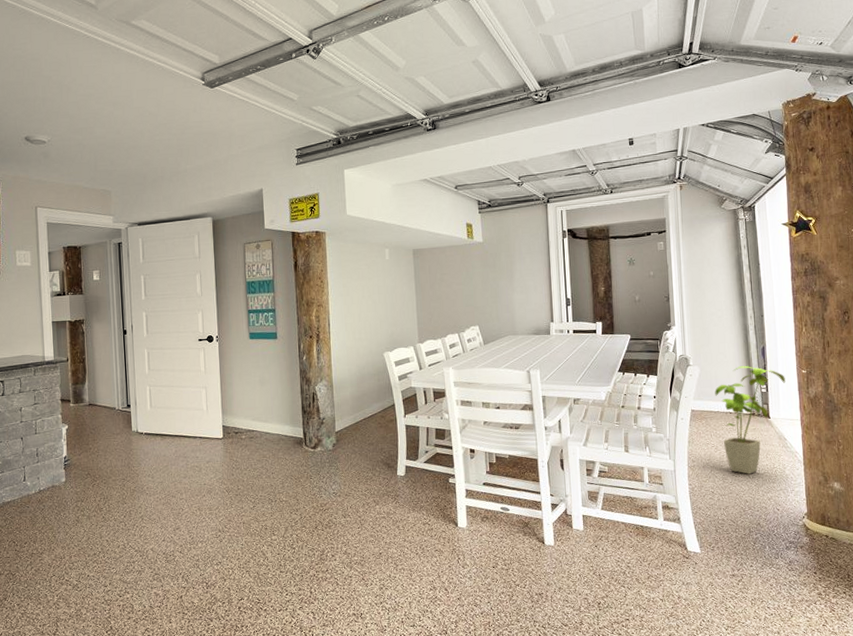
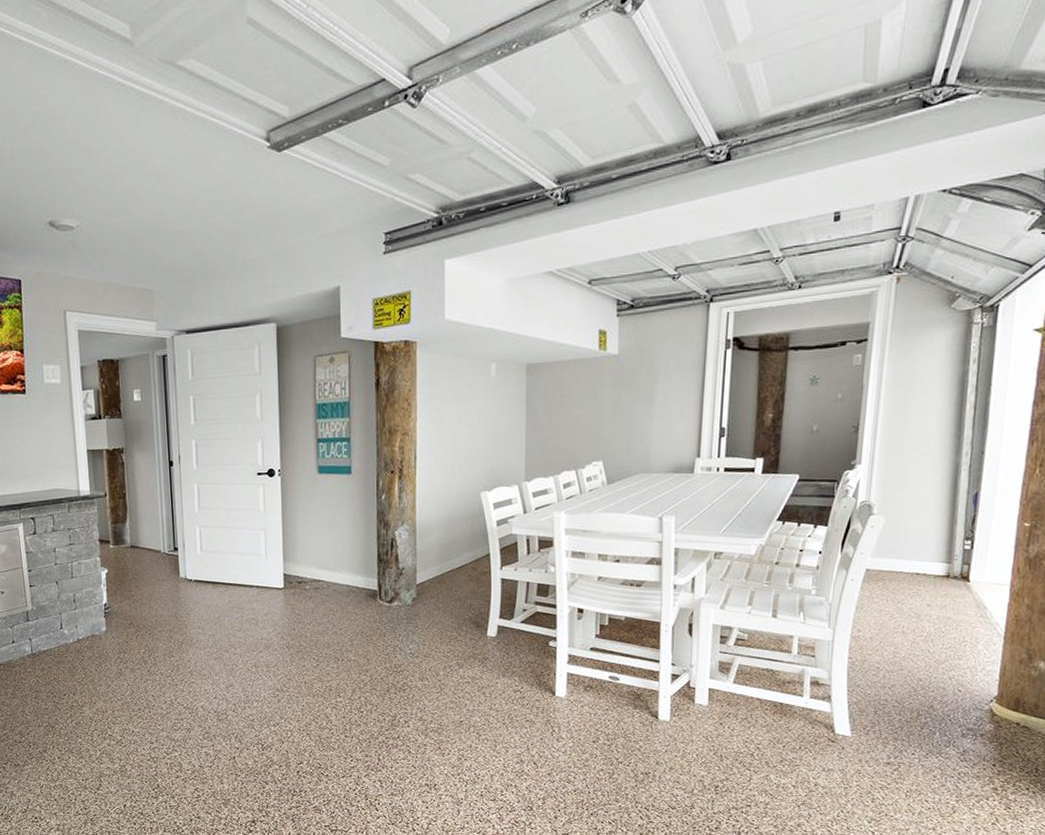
house plant: present [715,365,786,474] -> none [900,515,1000,648]

